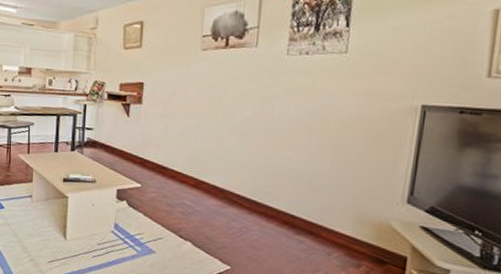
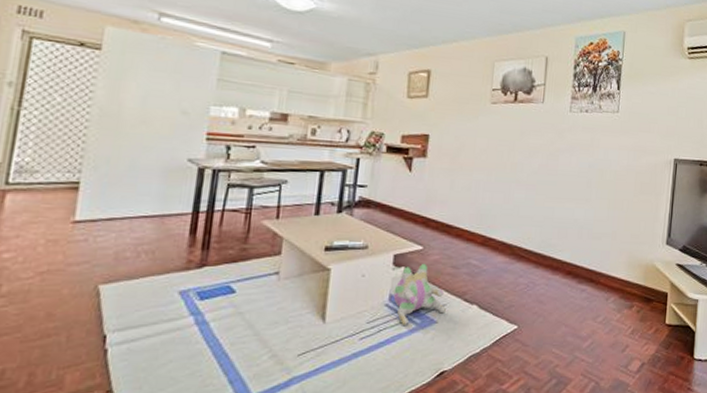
plush toy: none [117,199,163,251] -> present [393,263,446,325]

